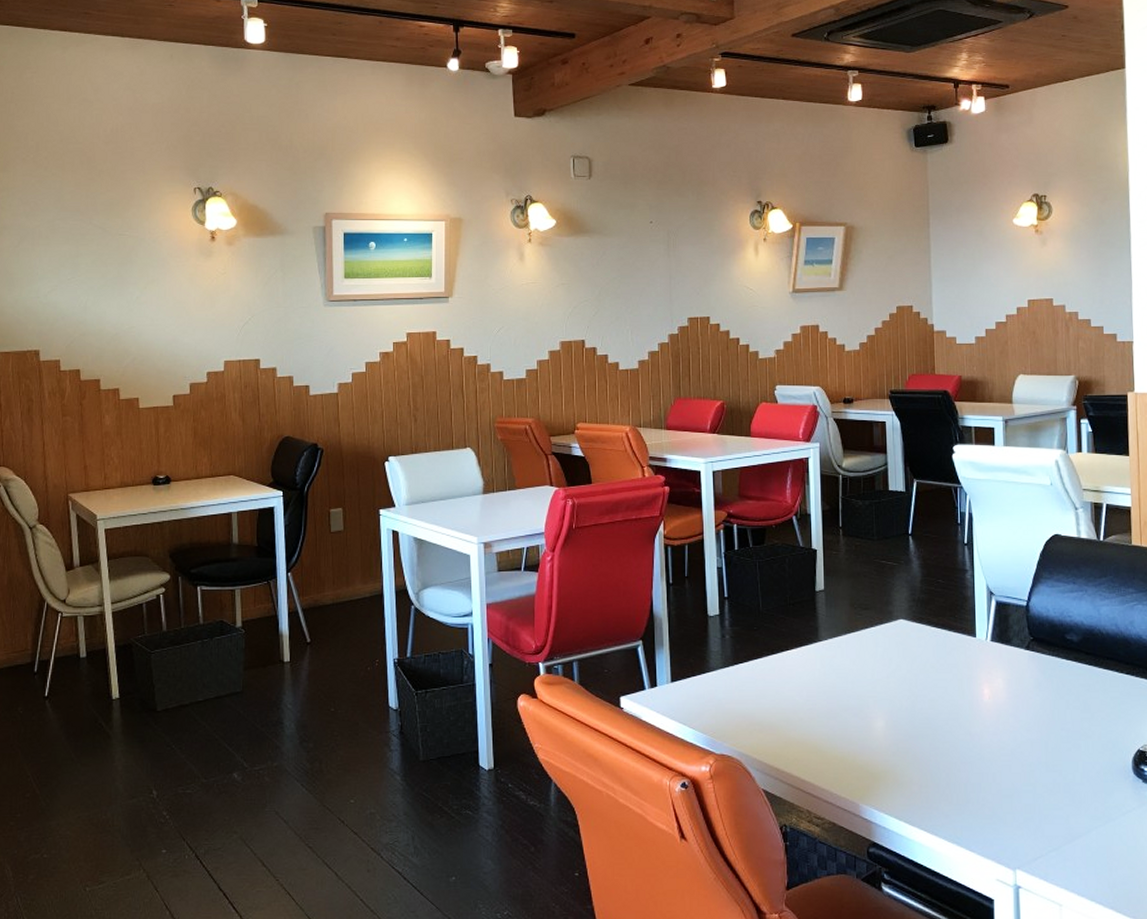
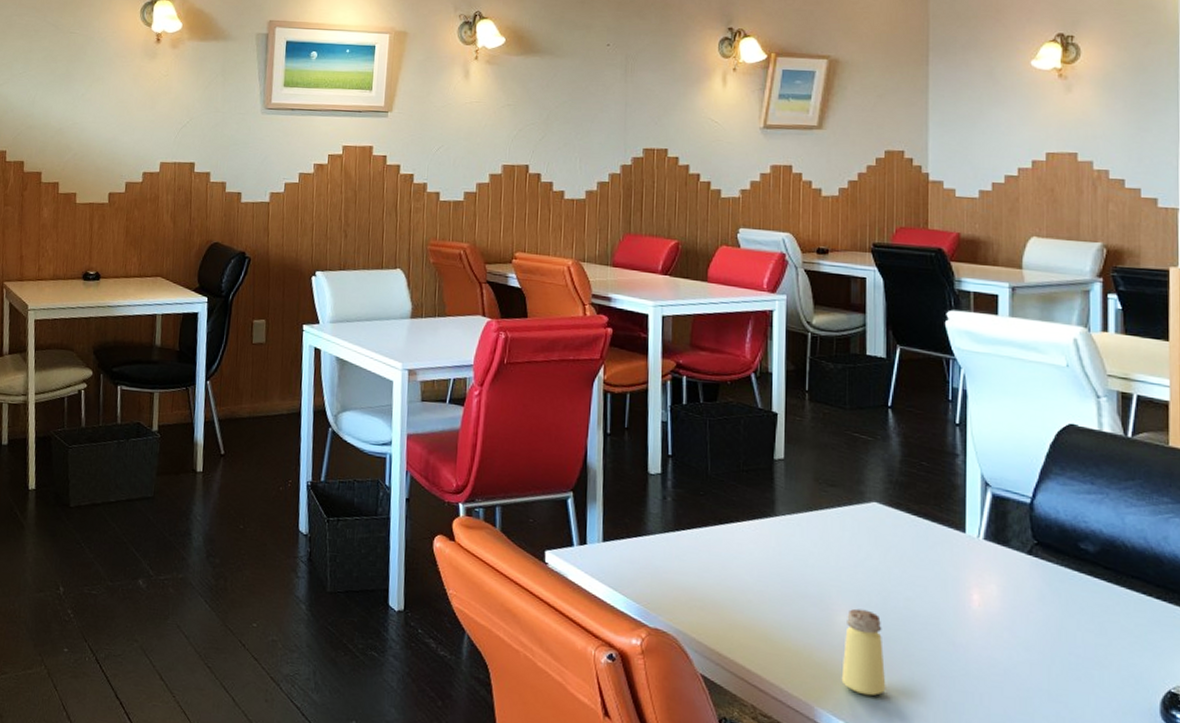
saltshaker: none [880,714,918,788] -> present [841,608,886,696]

